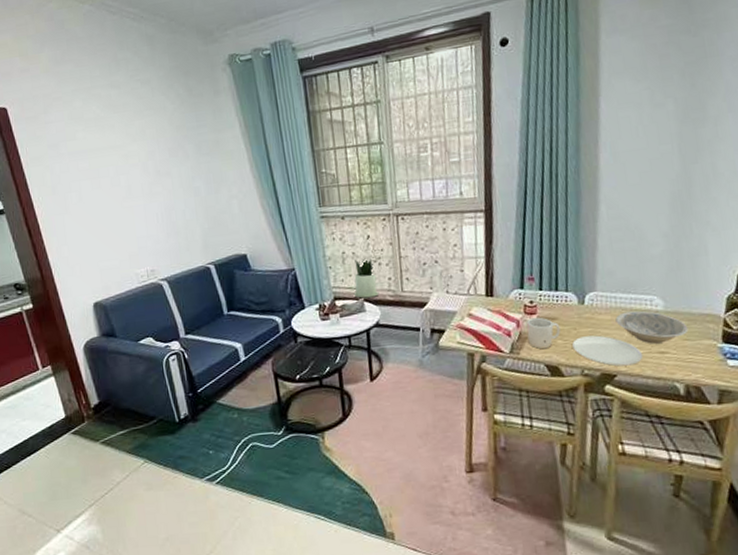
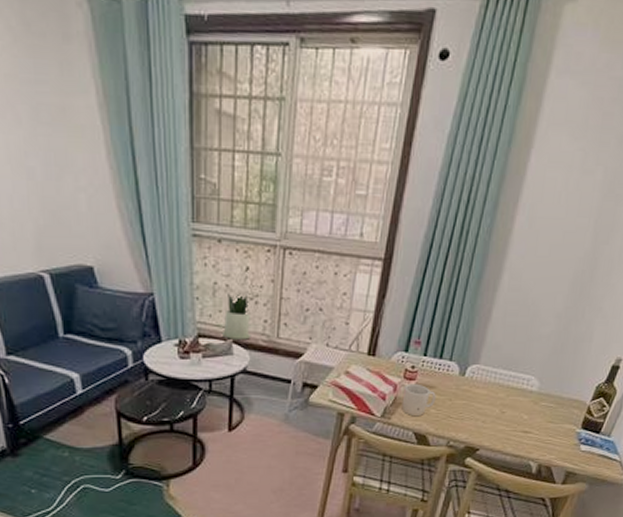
plate: present [572,335,643,367] -> none [444,408,508,441]
bowl: present [615,310,689,344] -> none [491,388,555,423]

